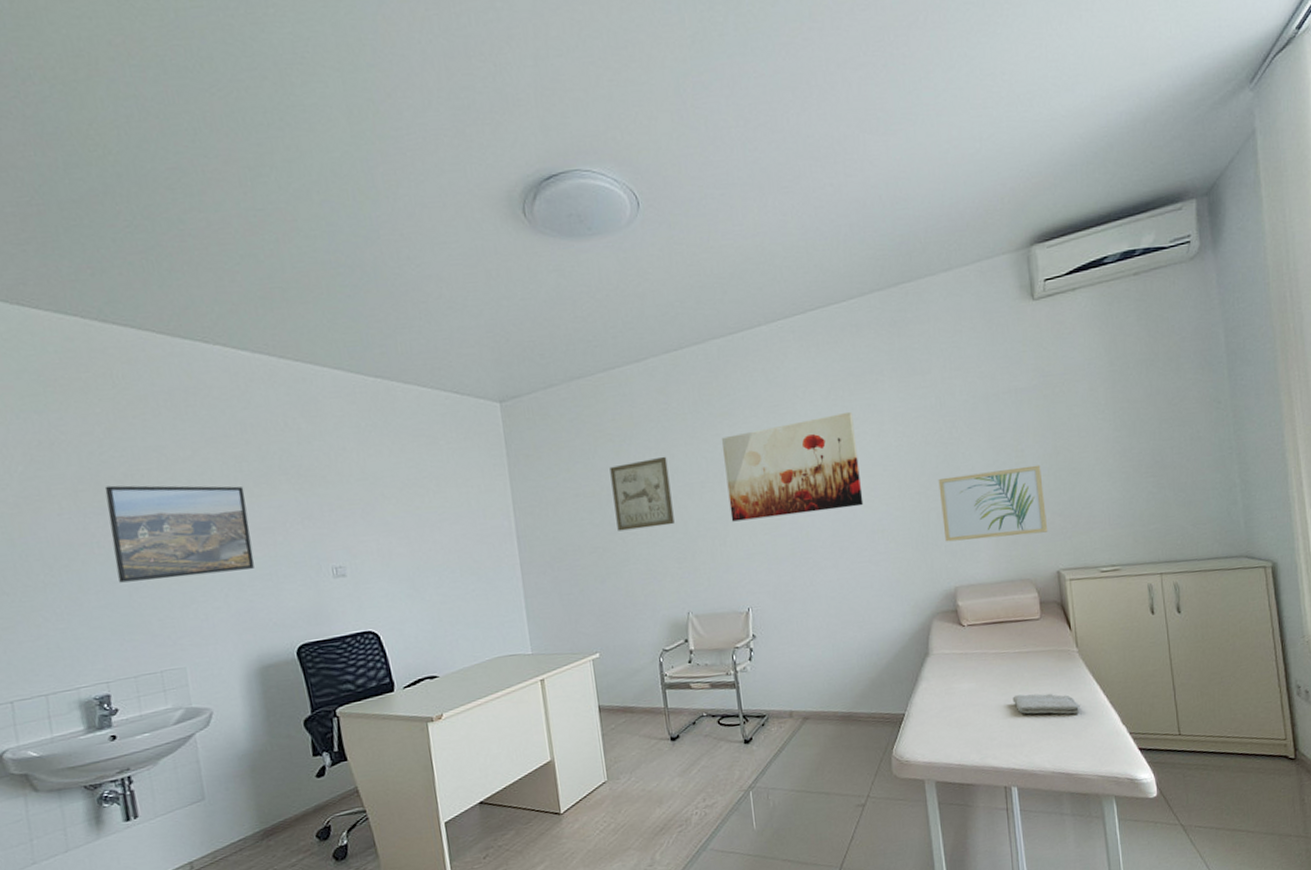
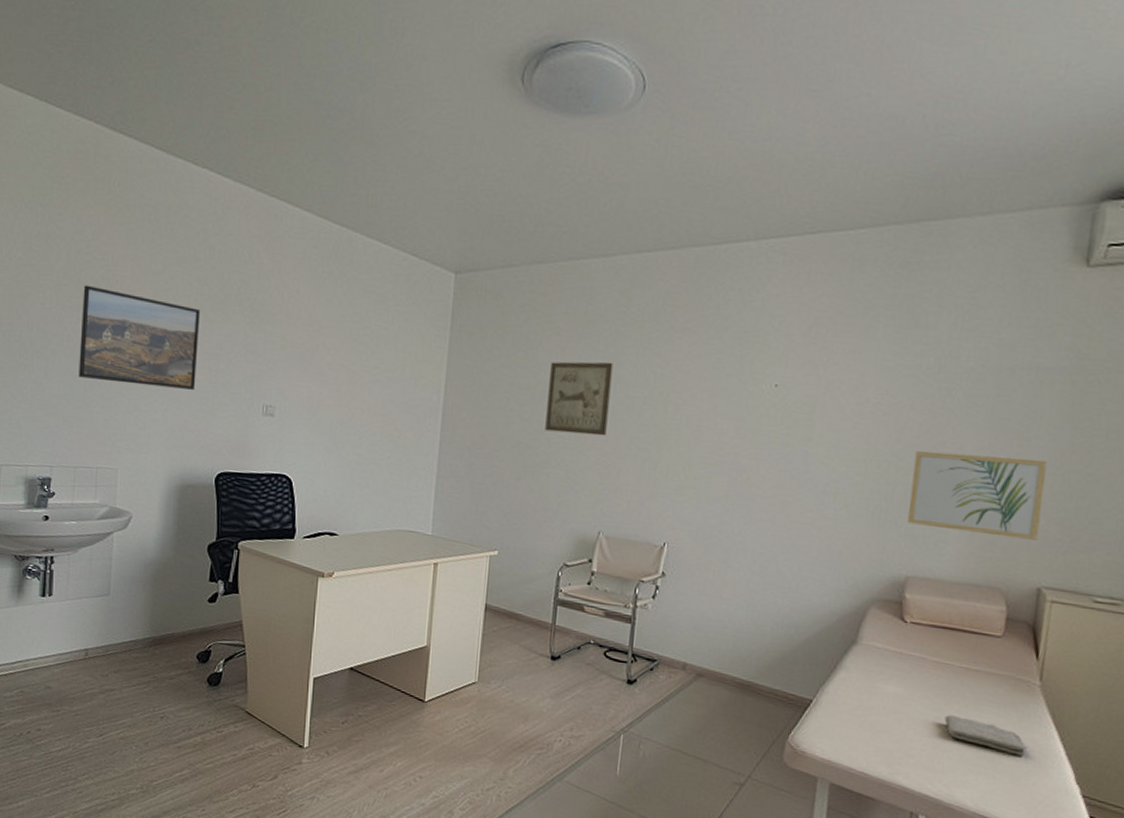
wall art: present [721,411,864,522] -> none [667,354,832,462]

